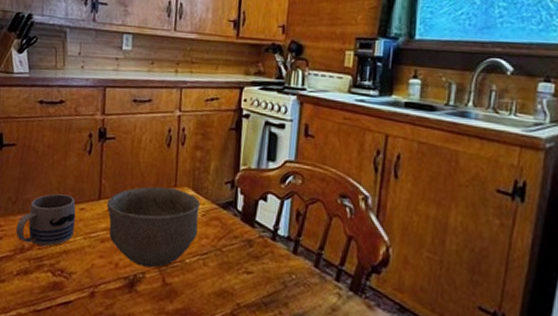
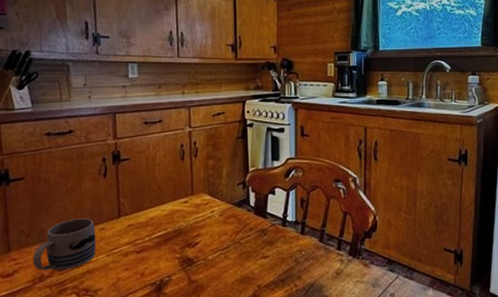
bowl: present [106,186,200,268] -> none [127,195,217,271]

